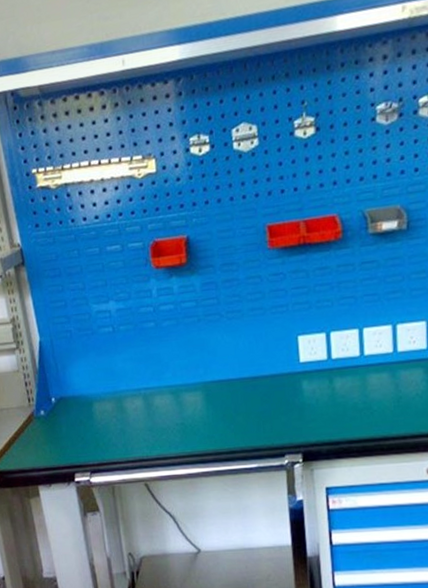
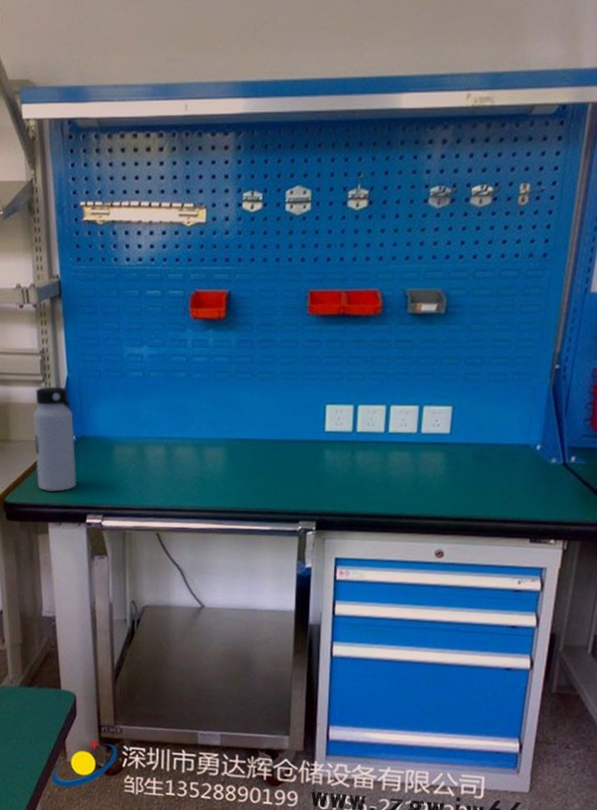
water bottle: none [11,351,61,455] -> present [33,386,77,492]

